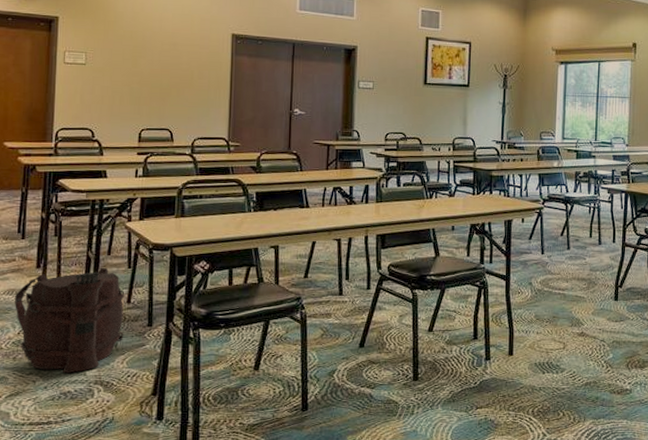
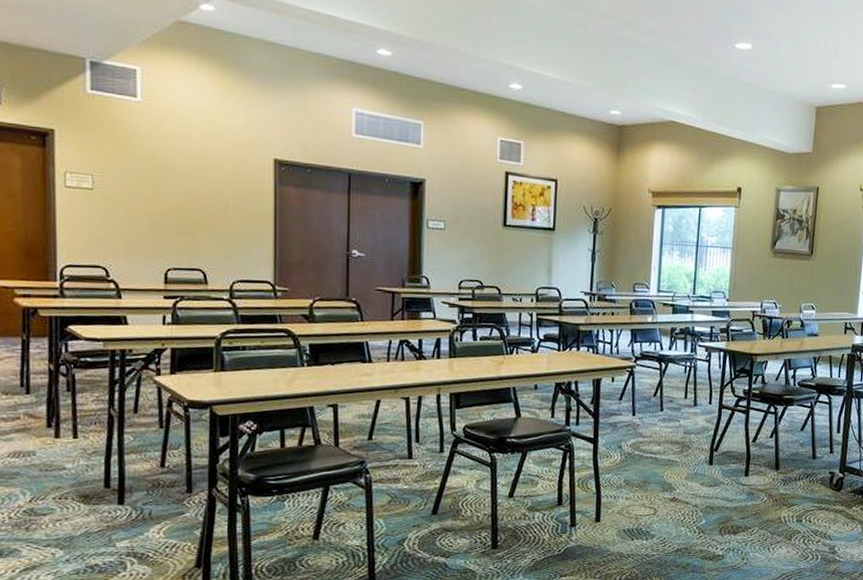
backpack: present [15,267,125,374] -> none [23,427,158,545]

